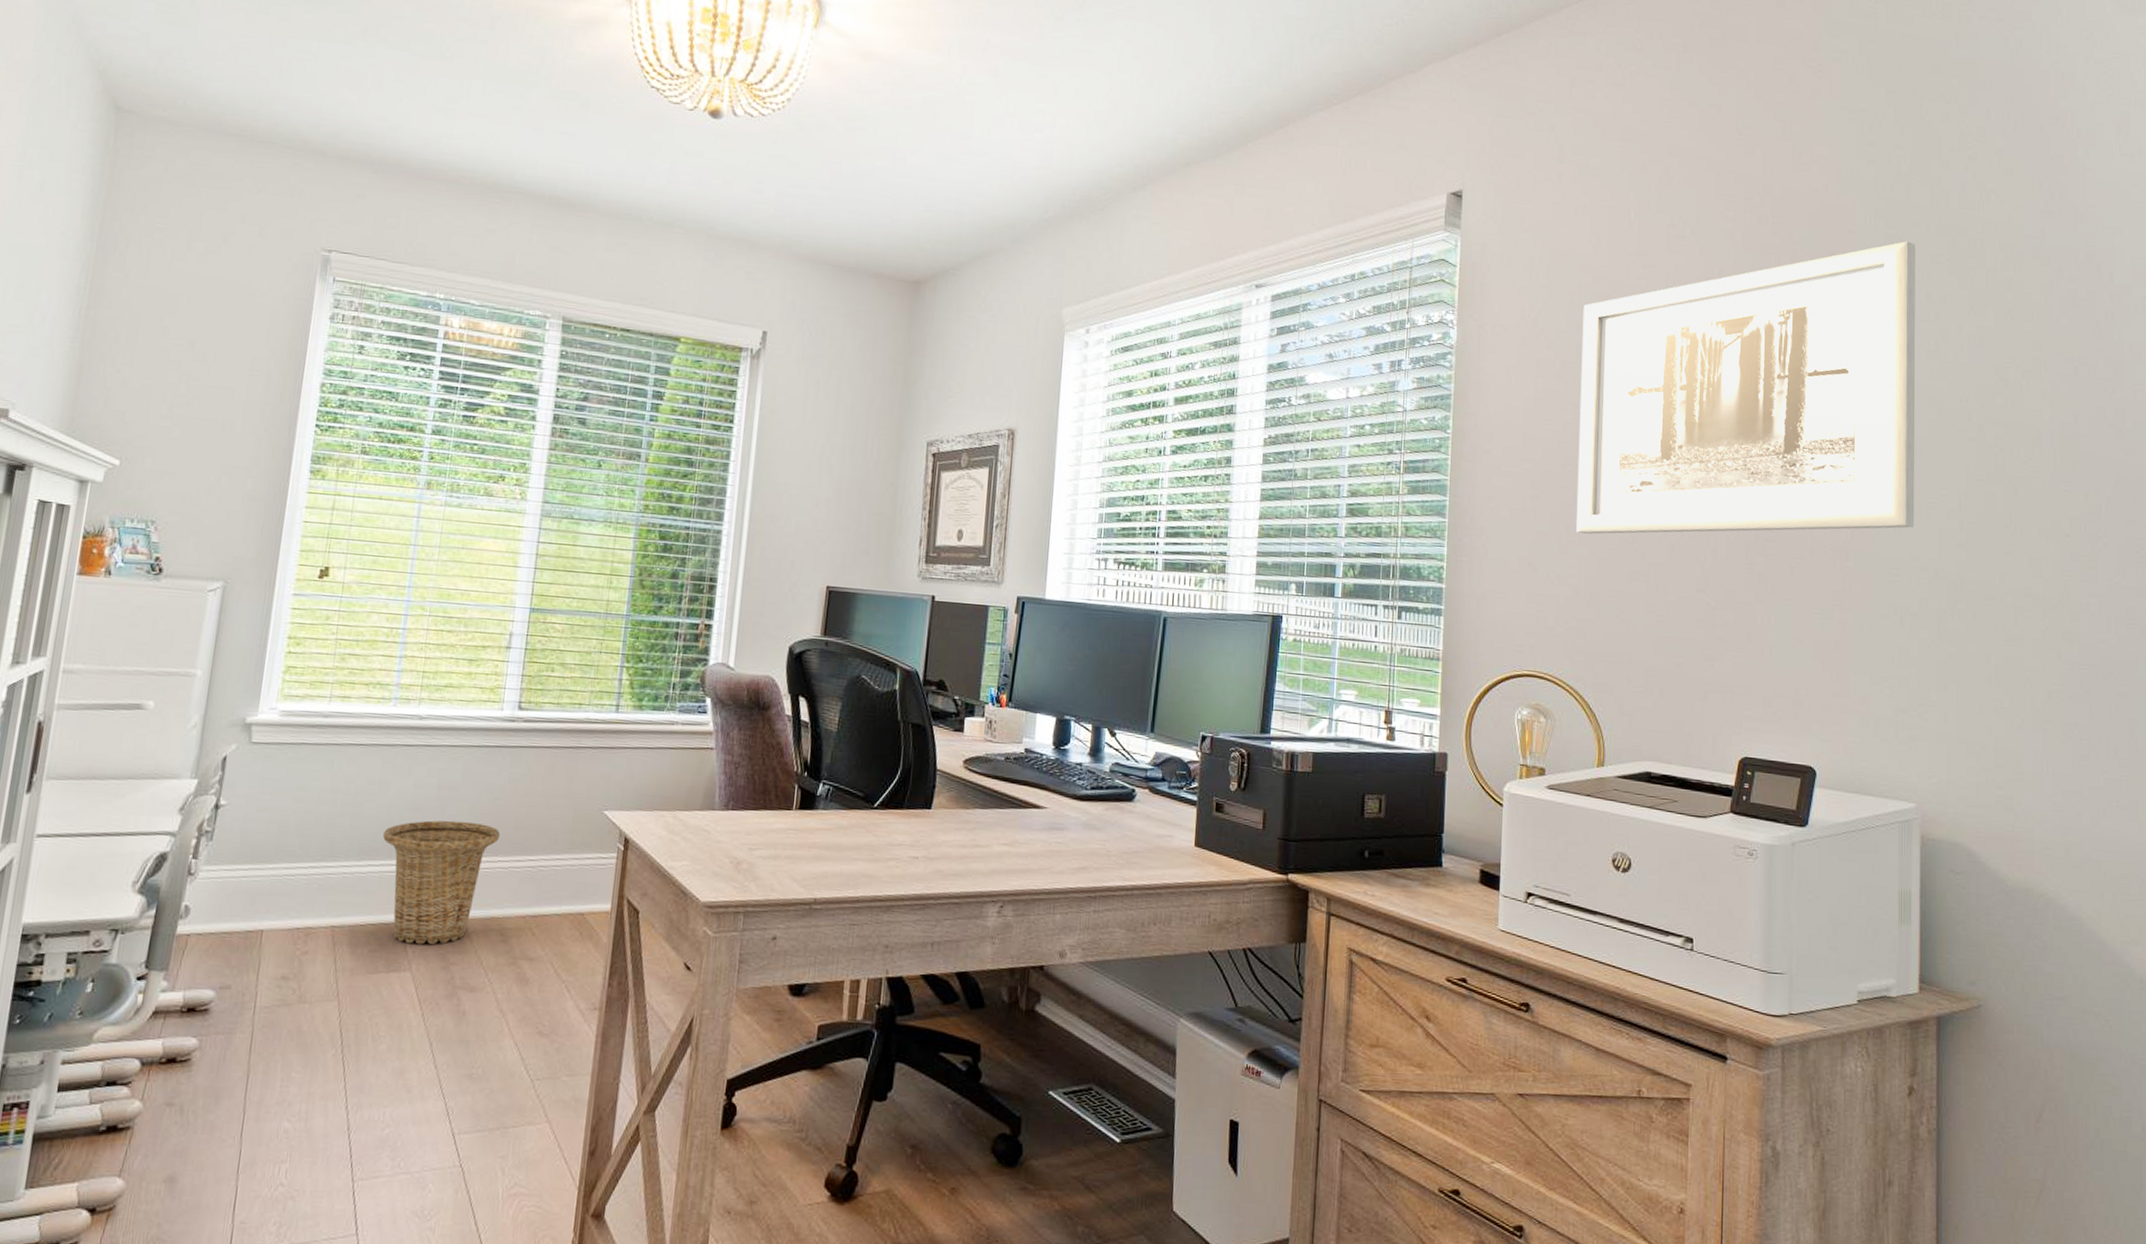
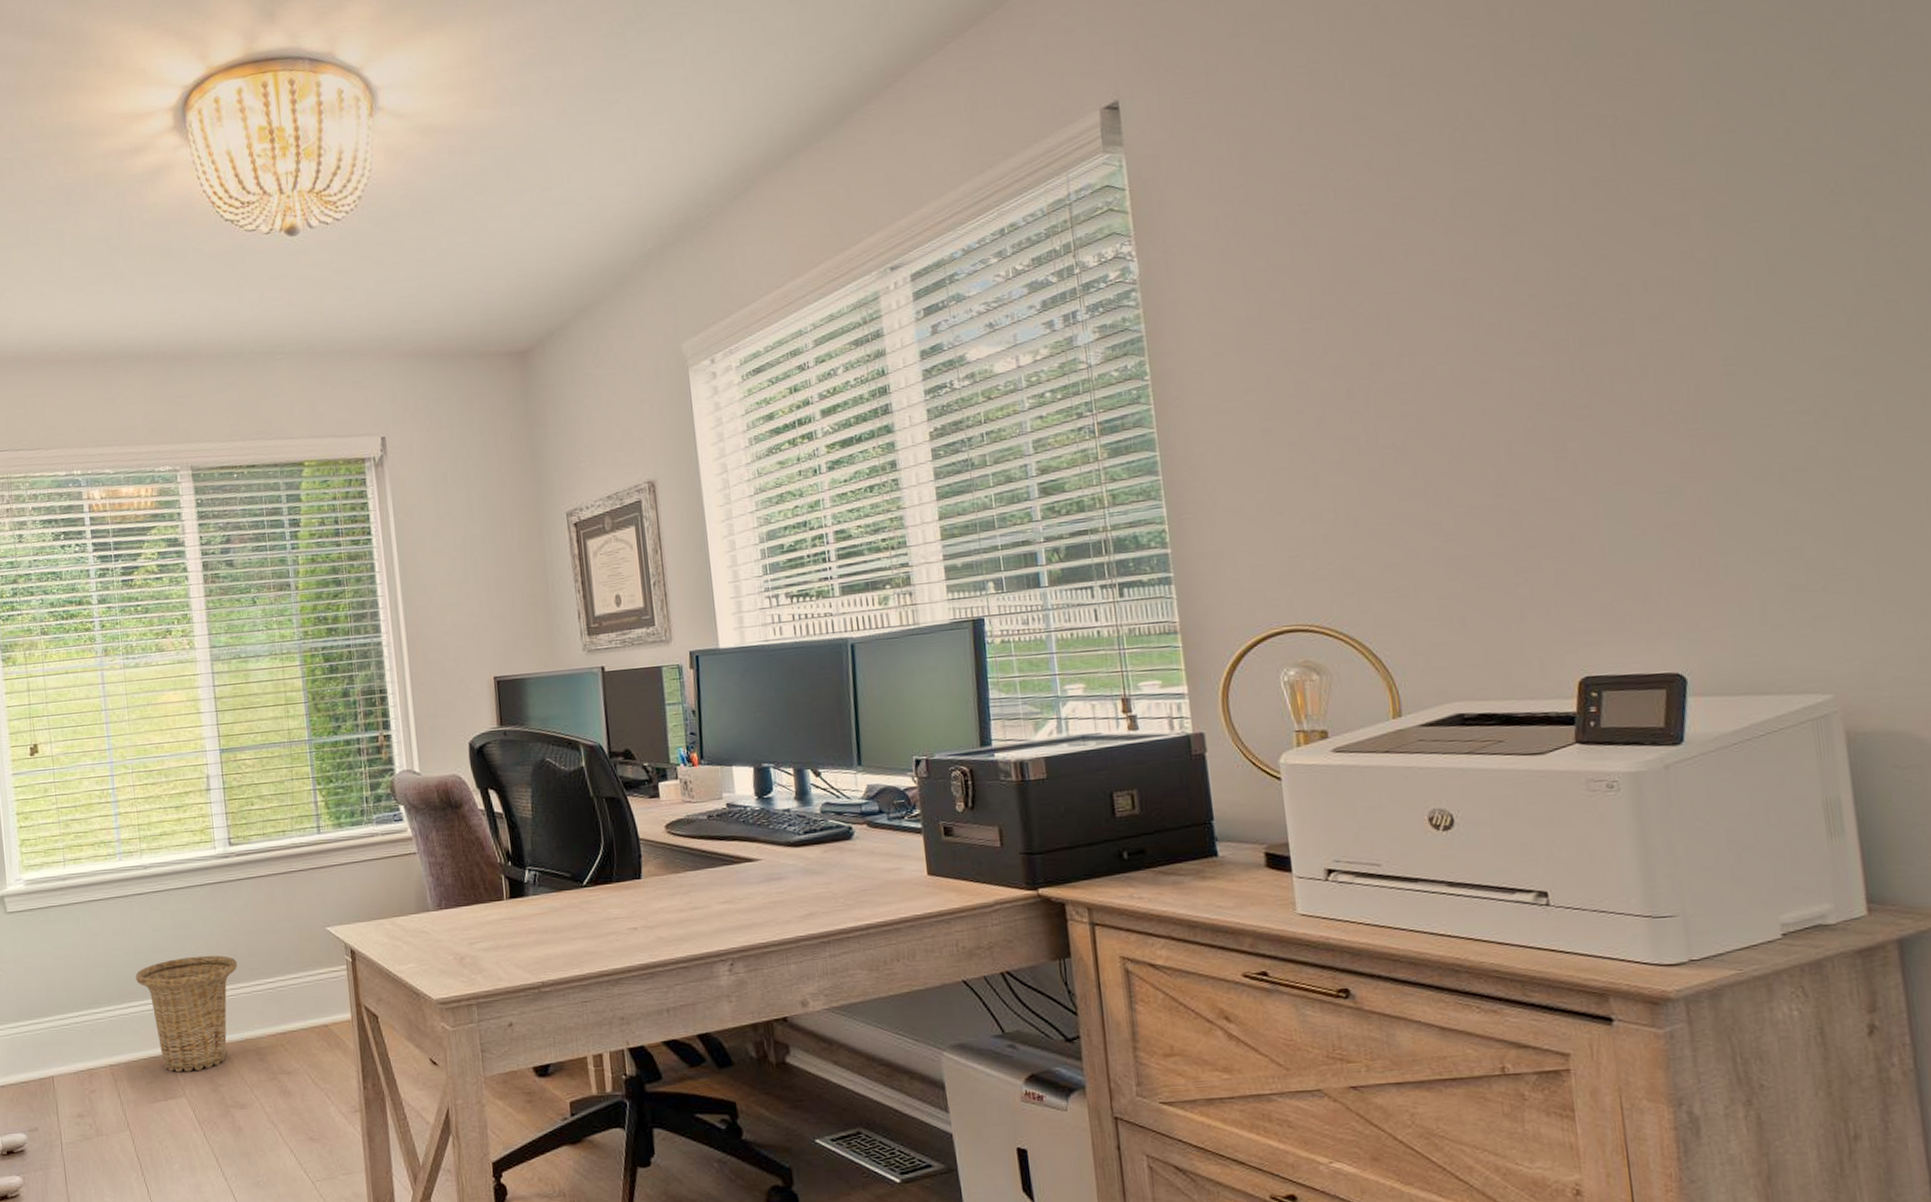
wall art: present [1576,241,1916,534] -> none [1292,11,1785,460]

